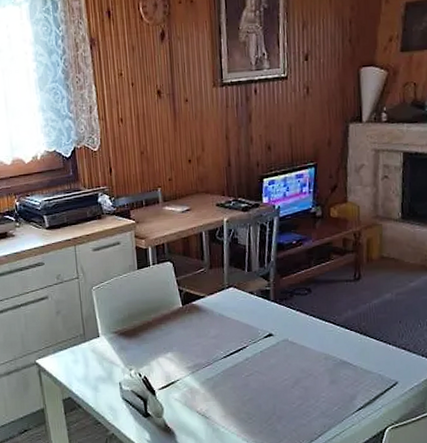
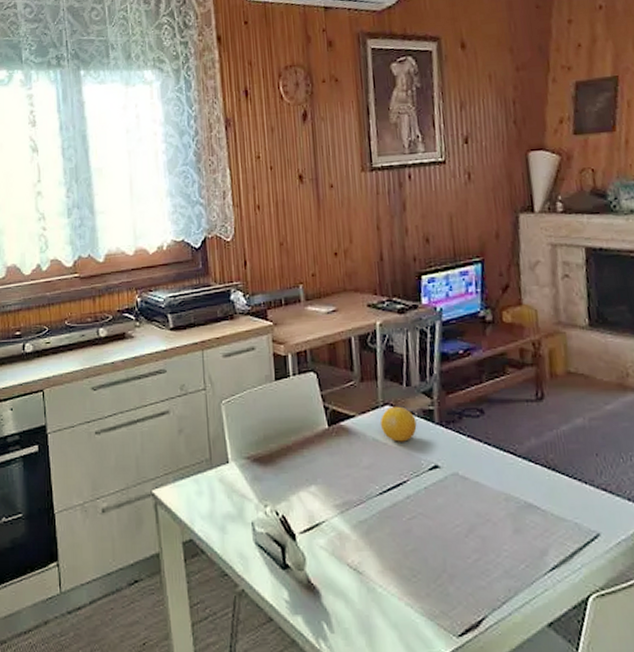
fruit: none [225,288,256,316] -> present [380,406,417,442]

